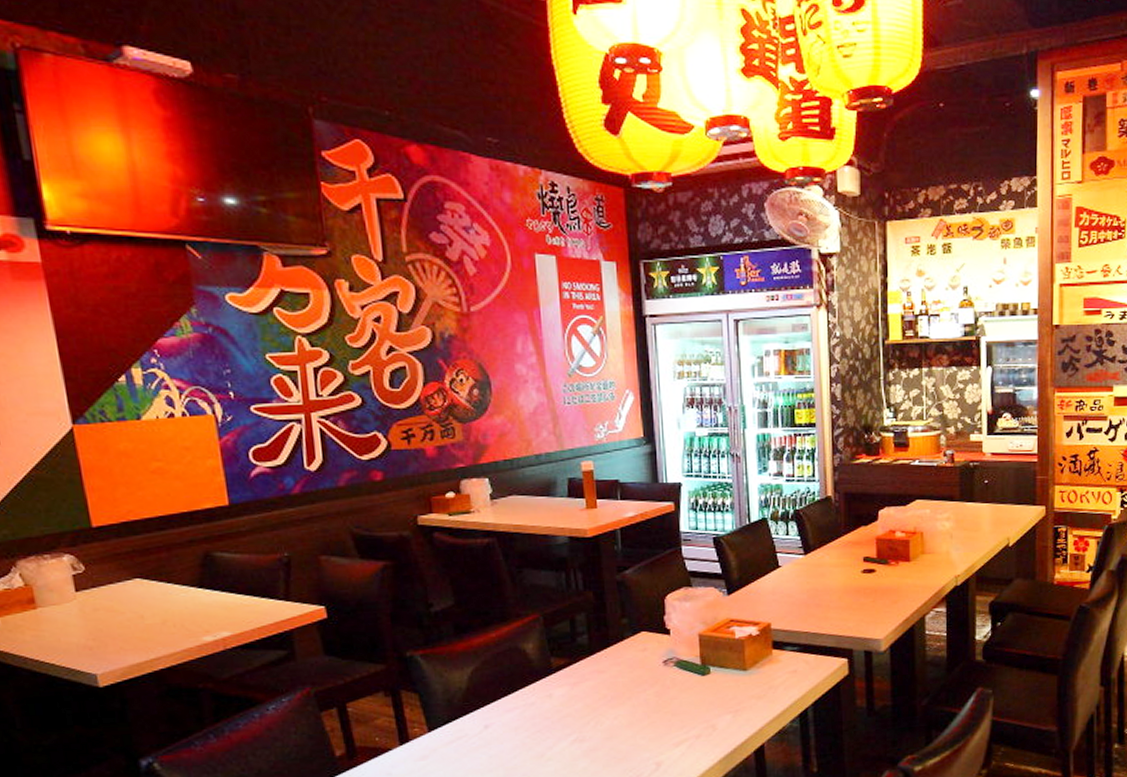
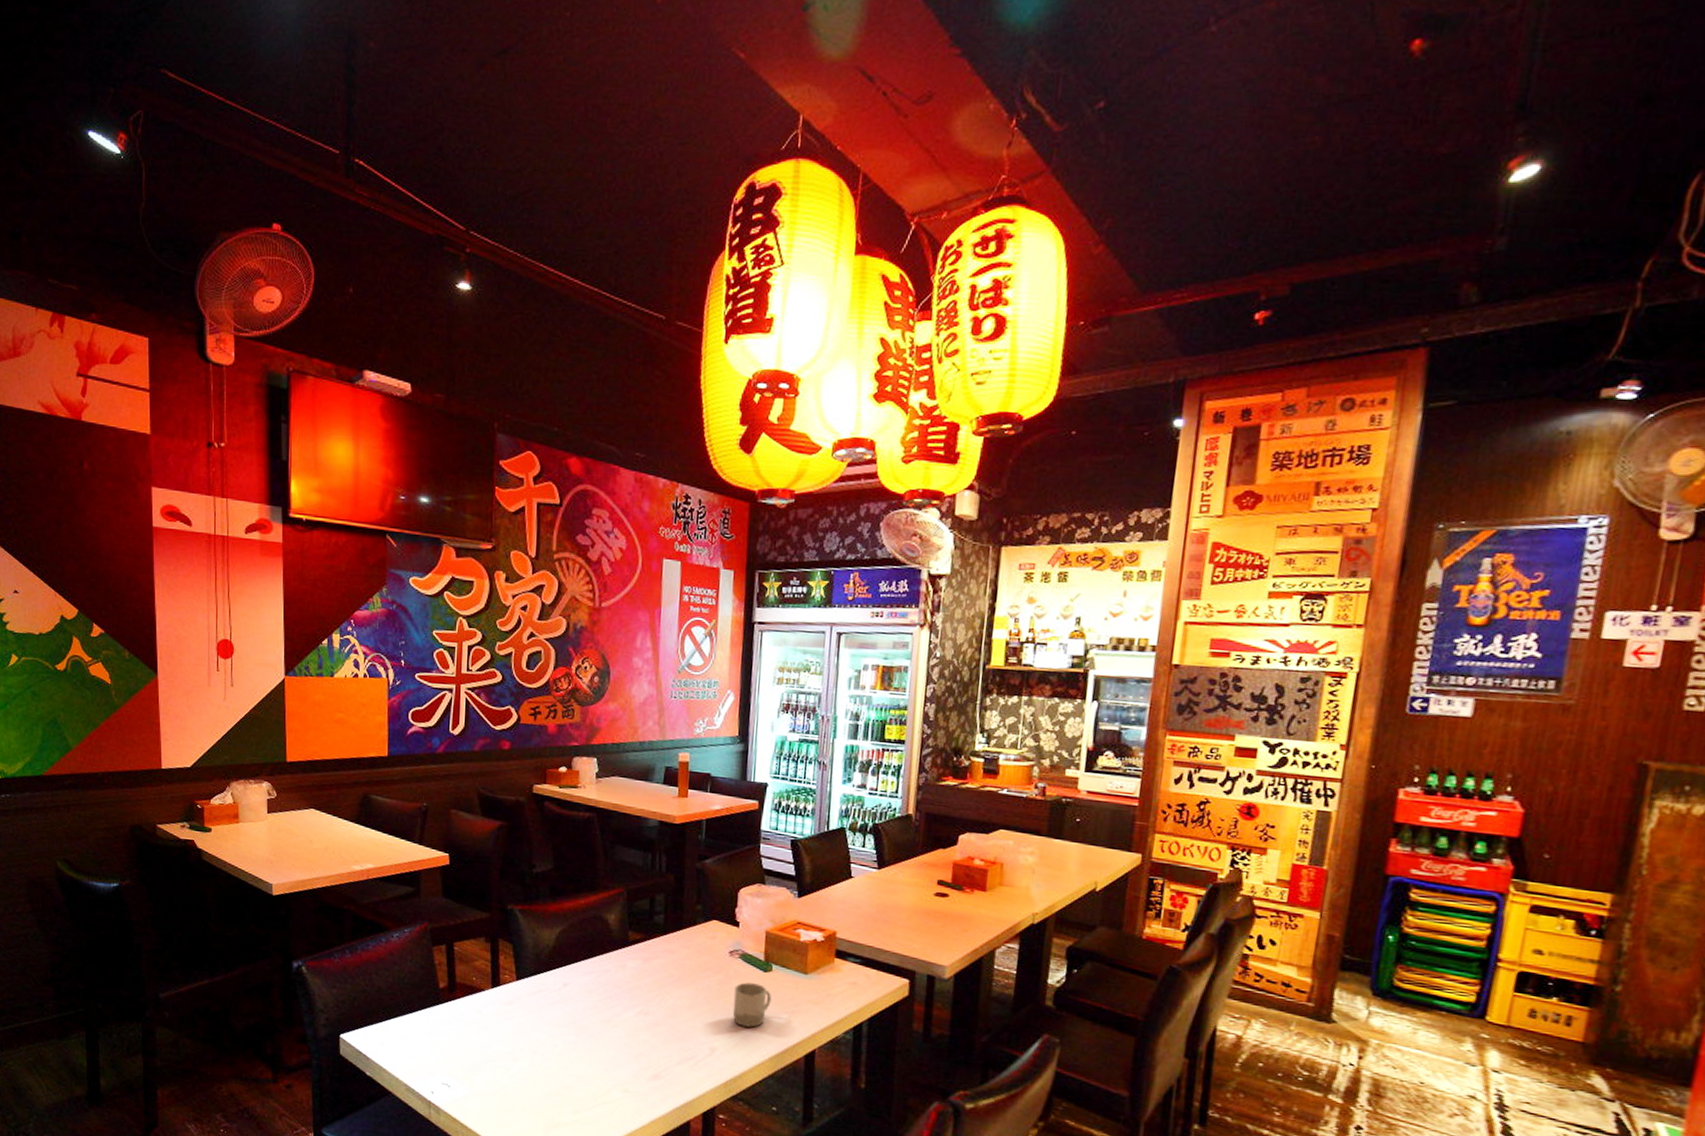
cup: none [673,689,713,735] -> present [732,982,772,1028]

